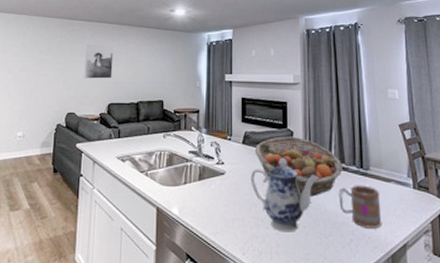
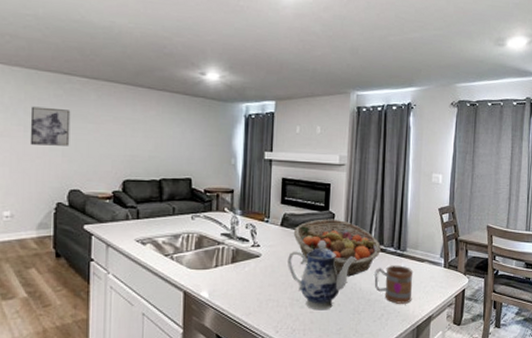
wall art: none [40,46,71,76] -> present [30,106,71,146]
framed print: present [84,43,114,79] -> none [90,107,128,152]

